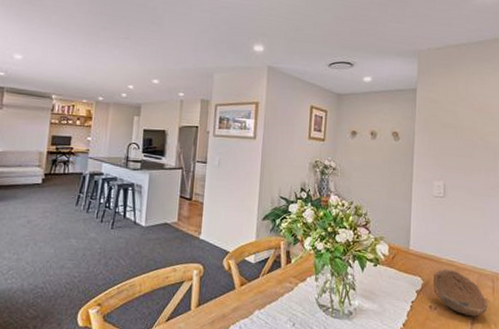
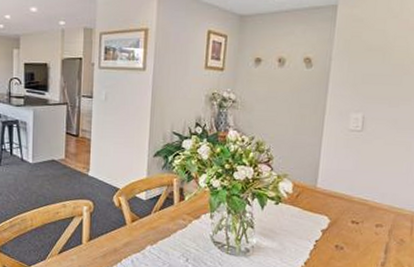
bowl: present [432,269,488,317] -> none [340,208,403,257]

